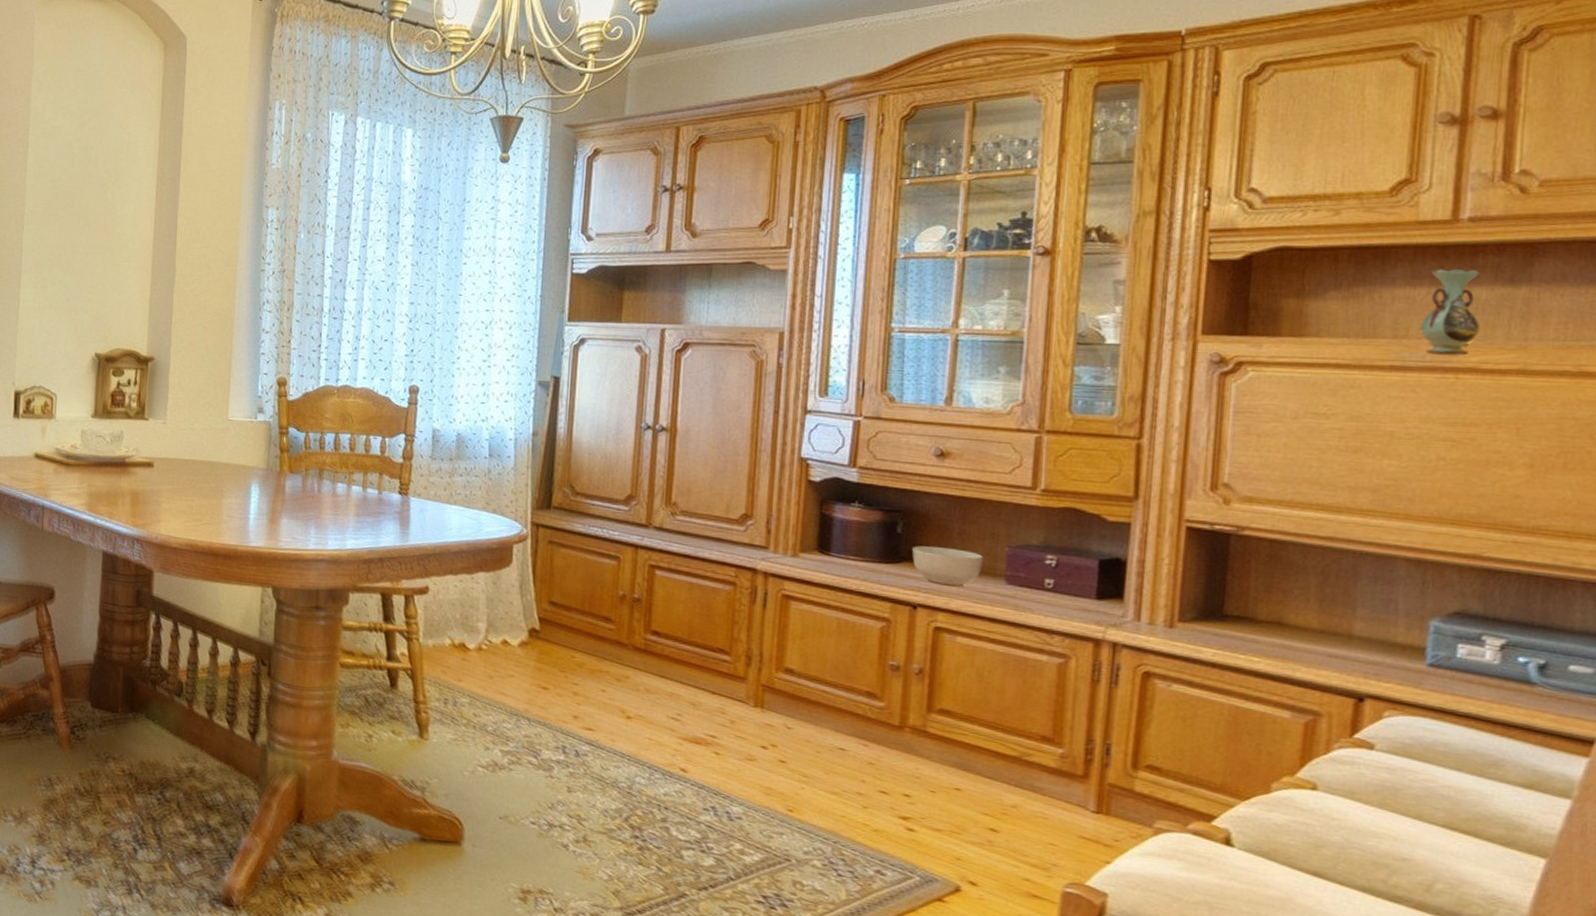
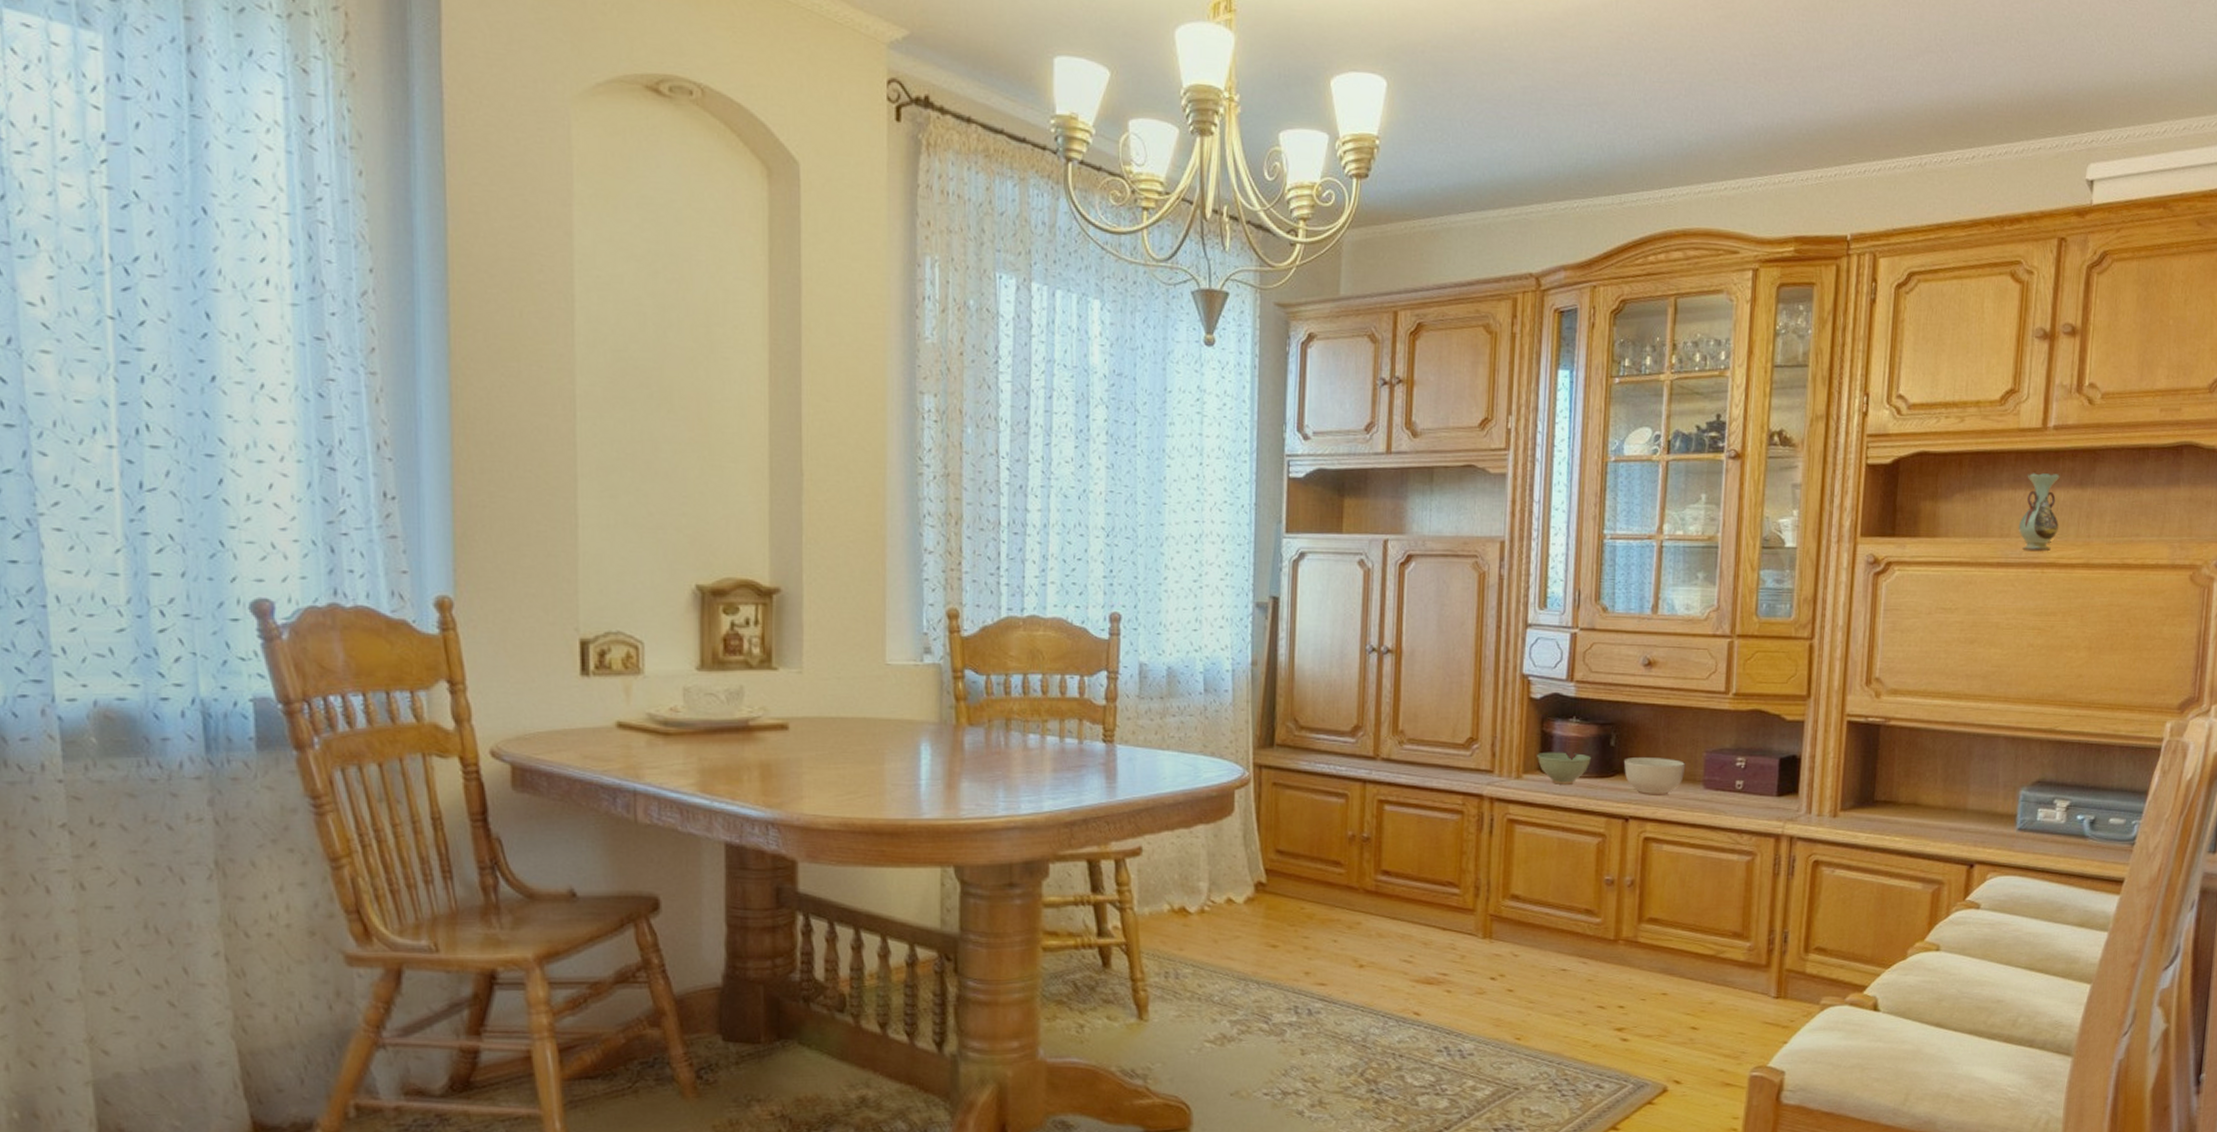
bowl: none [815,533,876,567] -> present [1537,752,1592,784]

